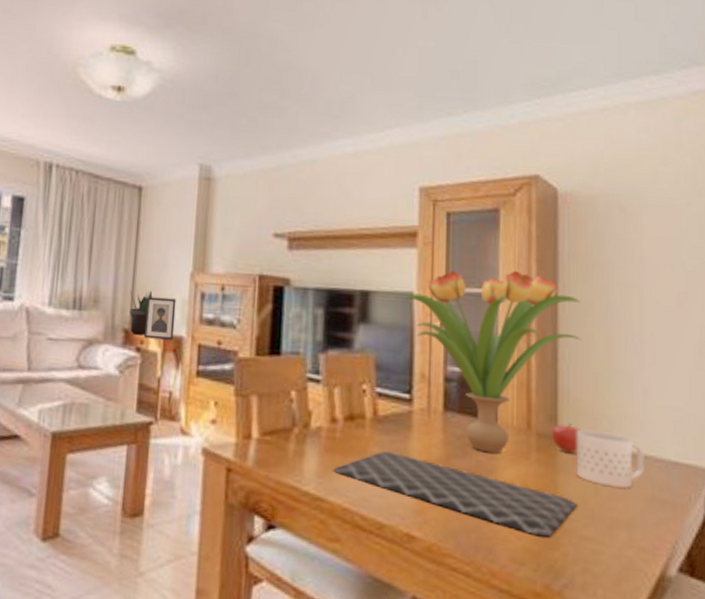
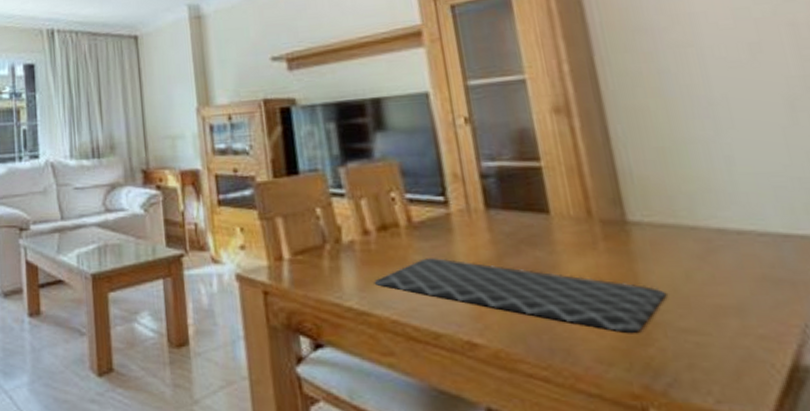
planter: present [129,290,153,335] -> none [141,130,164,174]
picture frame: present [144,297,177,340] -> none [159,134,190,176]
flower arrangement: present [404,270,582,453] -> none [419,51,635,247]
fruit: present [551,424,580,453] -> none [617,206,655,239]
mug: present [576,429,644,489] -> none [648,209,746,271]

